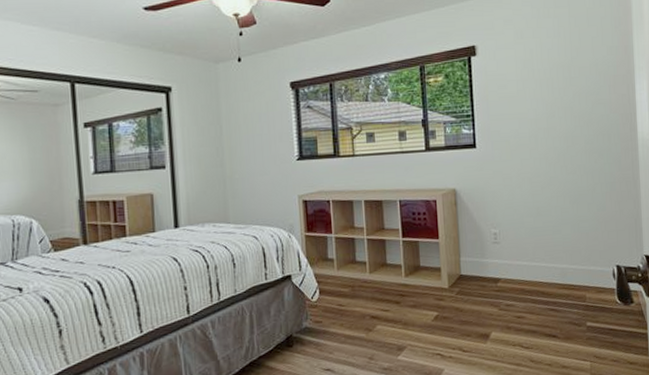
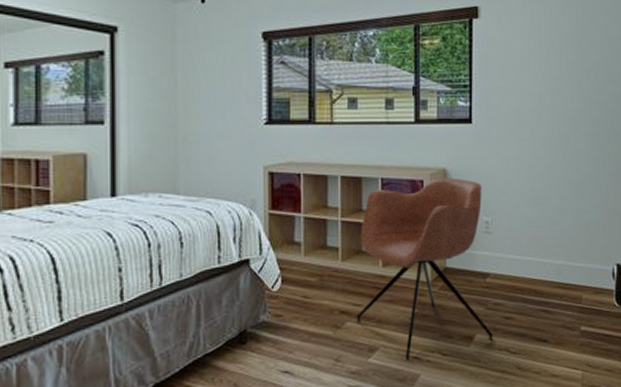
armchair: none [384,196,507,357] -> present [356,178,493,360]

